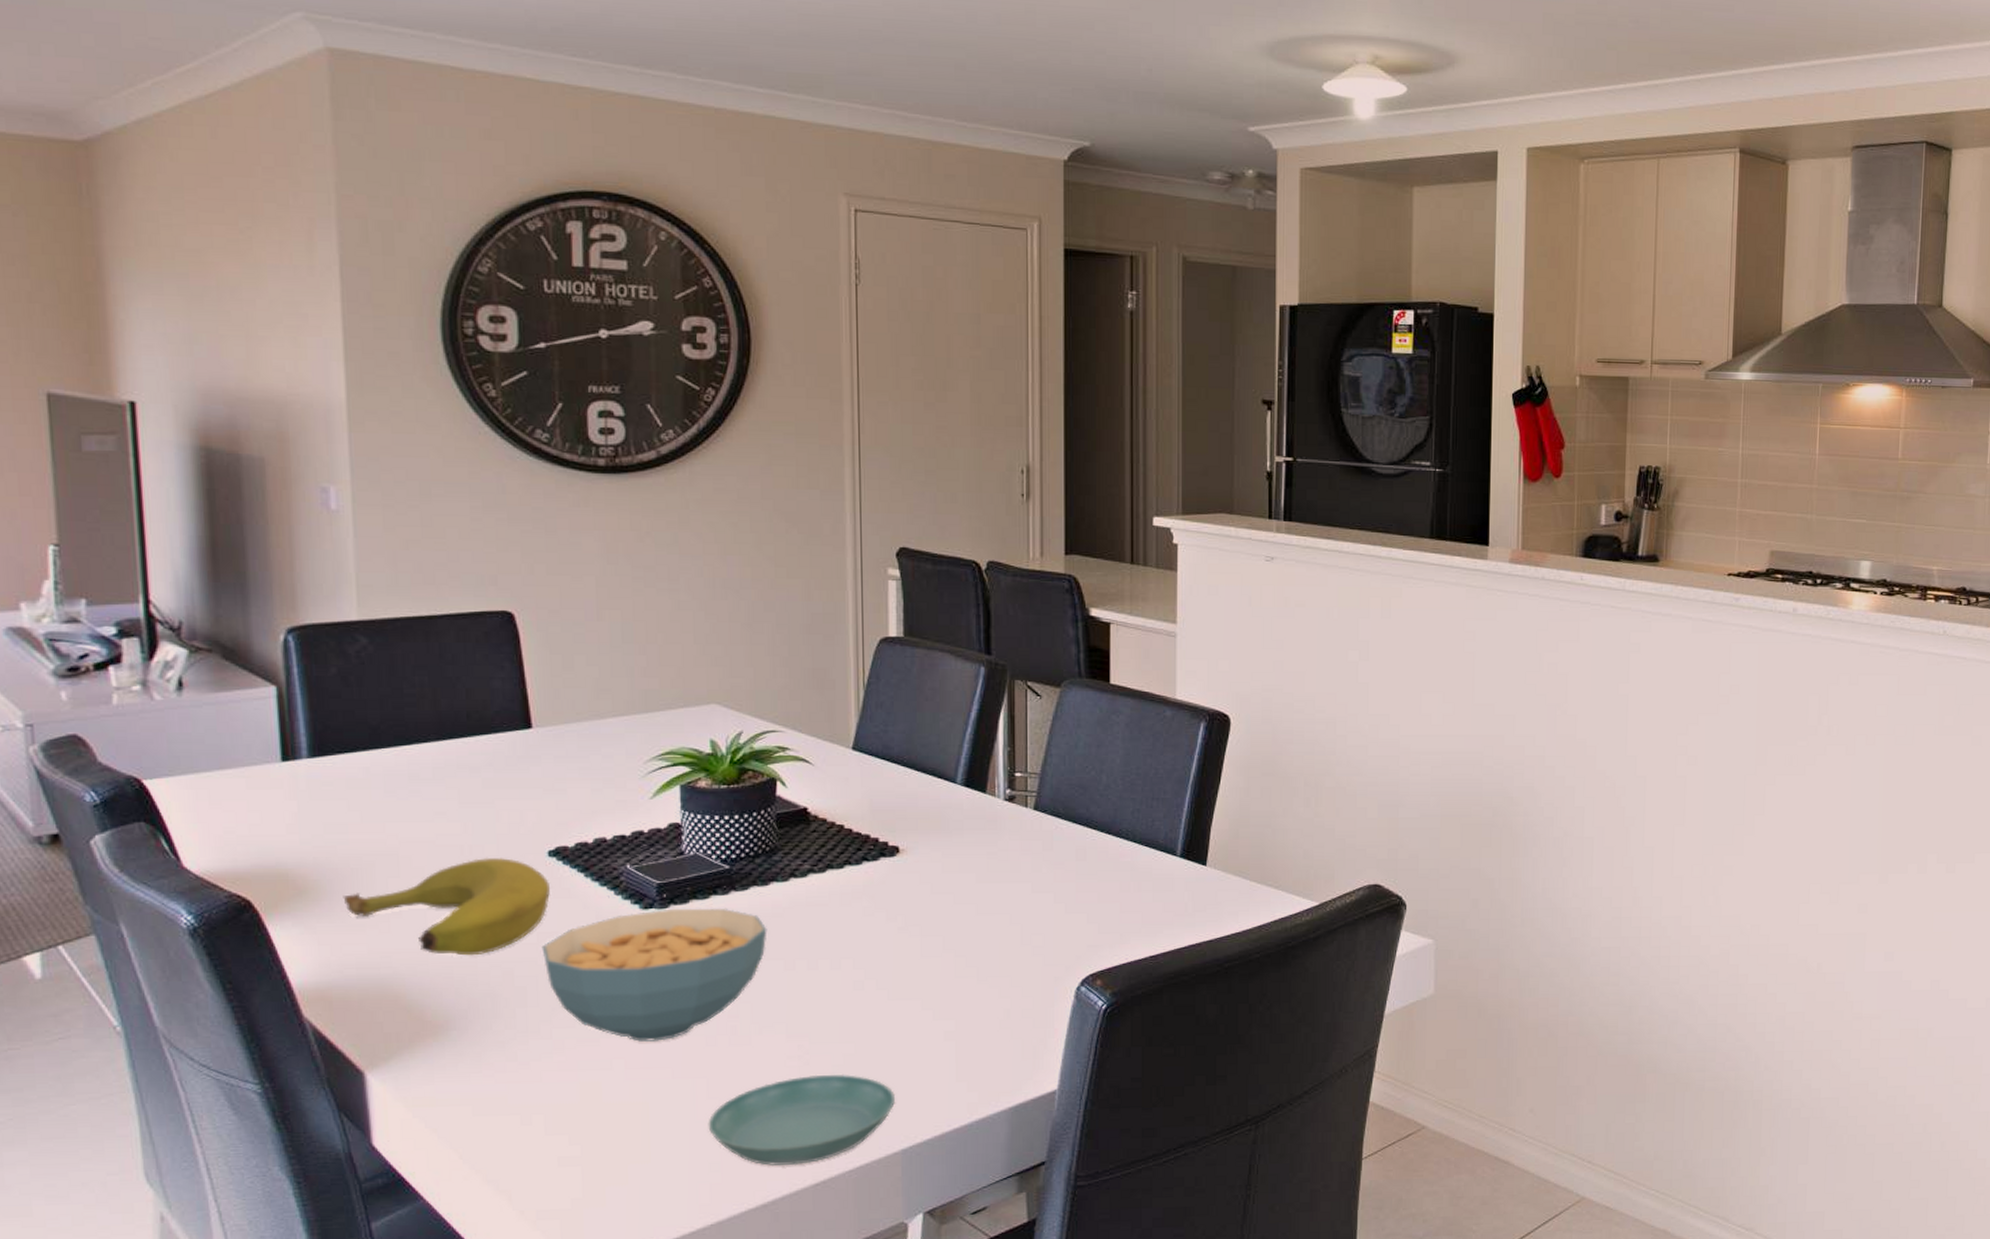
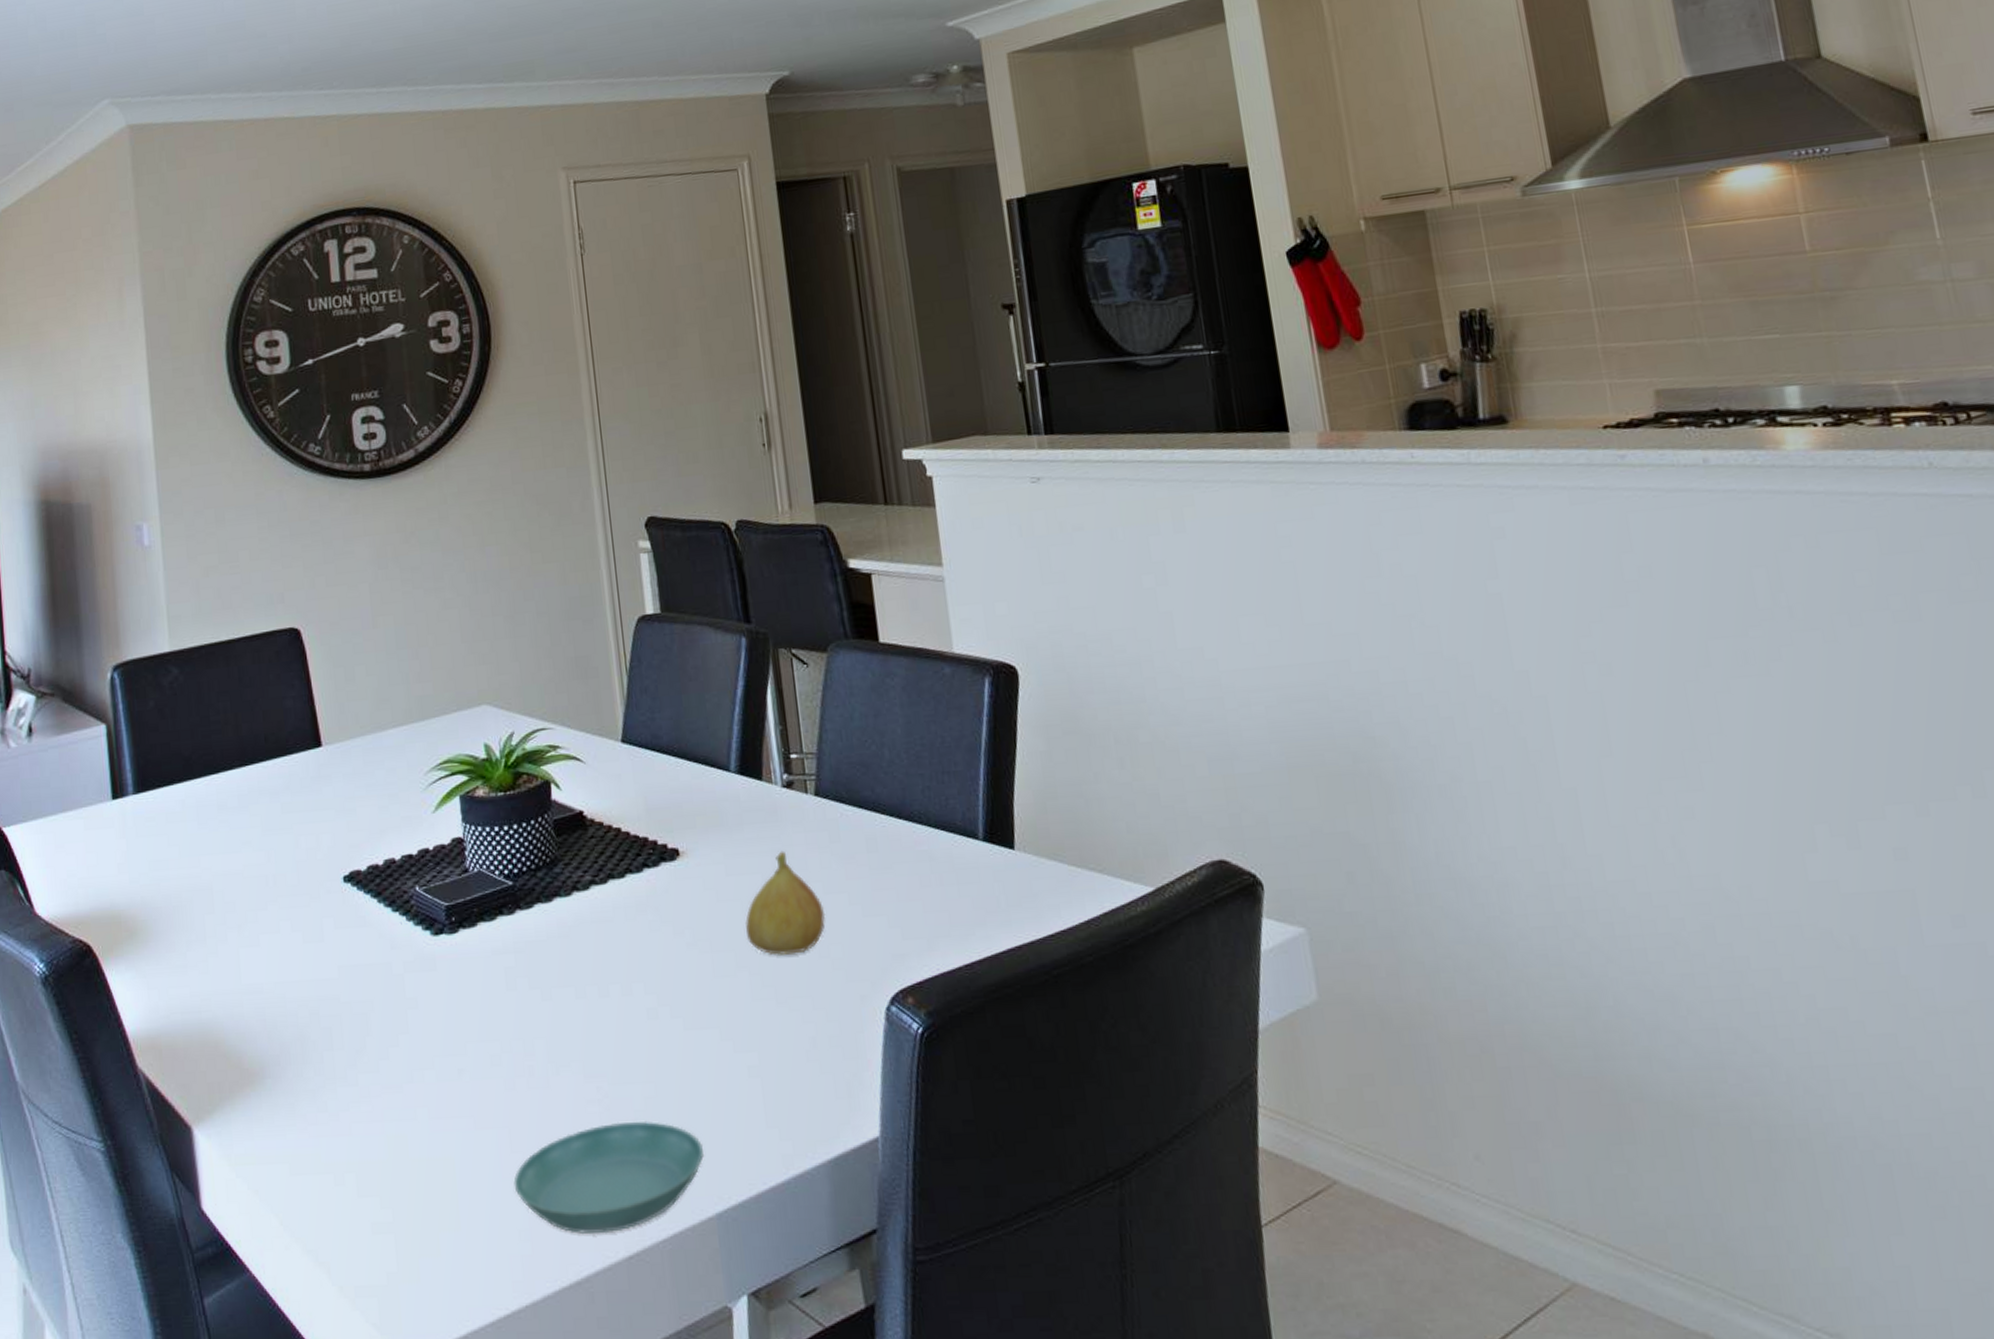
banana: present [343,857,550,956] -> none [167,886,348,995]
cereal bowl: present [541,908,767,1042] -> none [343,929,556,1087]
fruit: none [956,854,1032,941] -> present [745,850,826,955]

